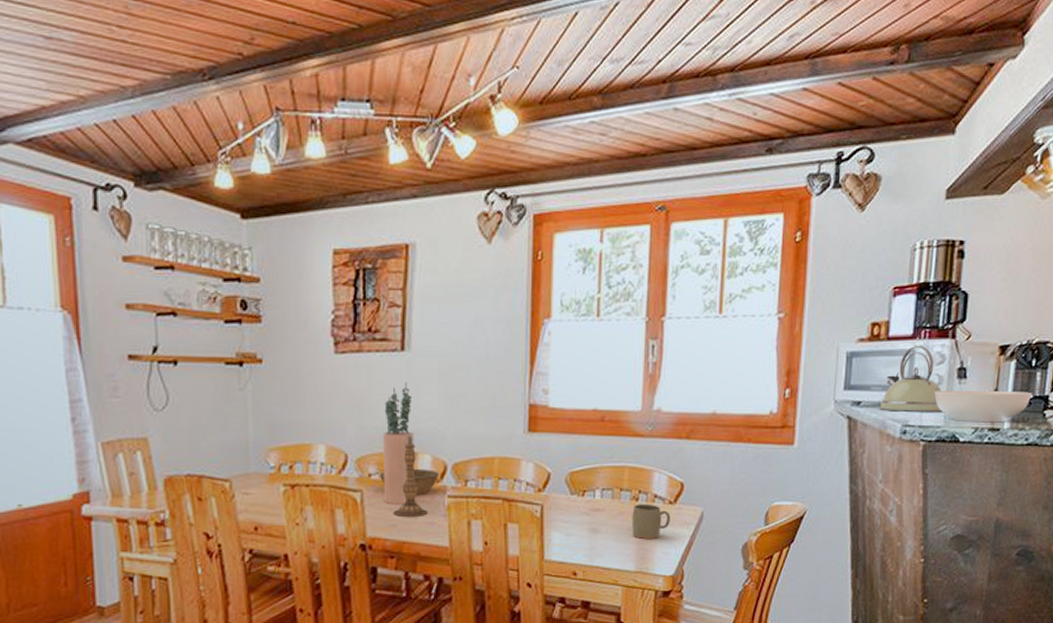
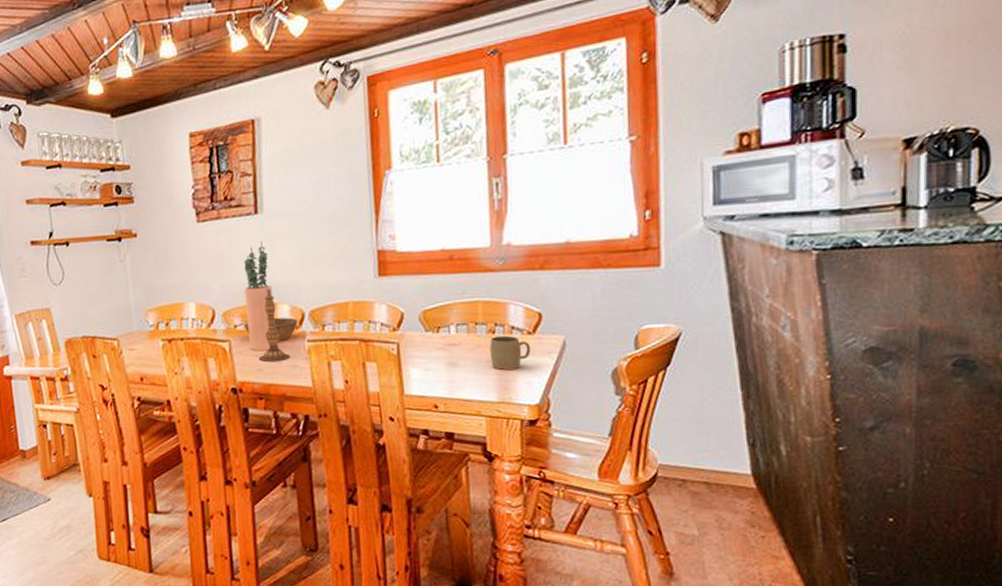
kettle: present [879,346,942,412] -> none [757,150,836,223]
bowl: present [934,390,1033,423] -> none [824,185,954,226]

